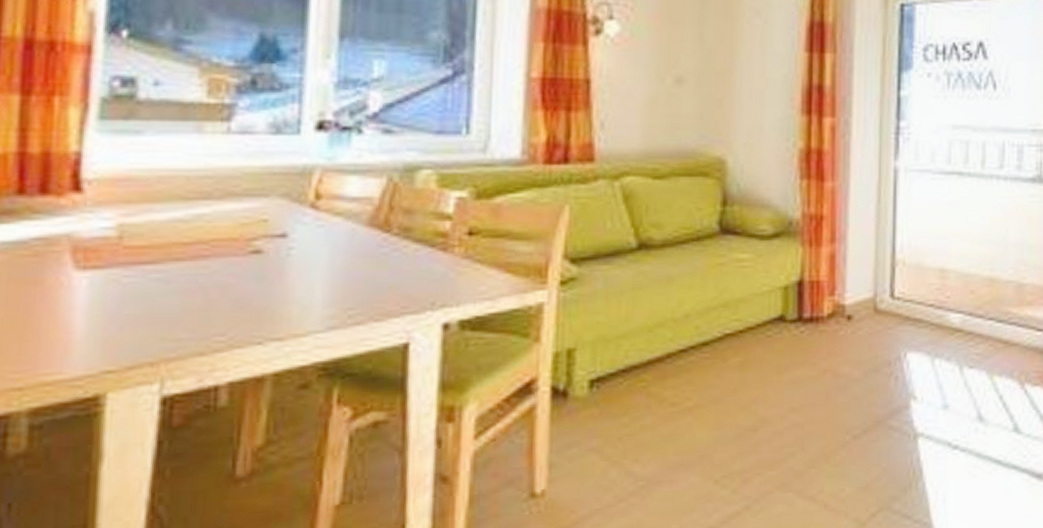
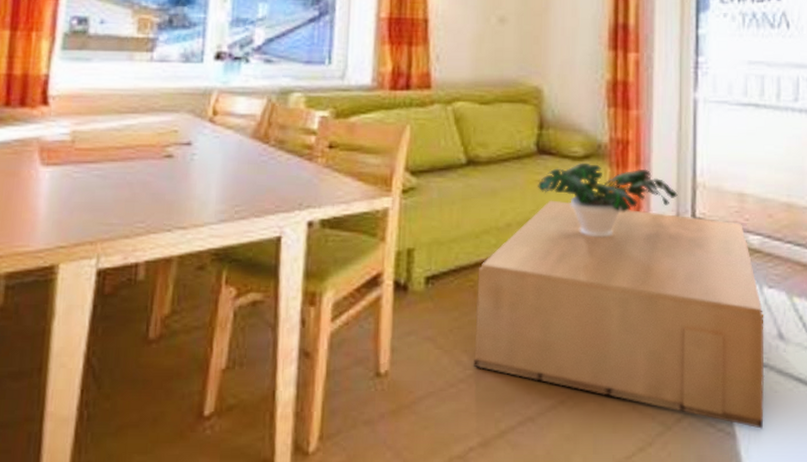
coffee table: none [647,285,964,516] -> present [474,200,765,429]
potted plant: none [721,242,875,325] -> present [538,162,678,238]

